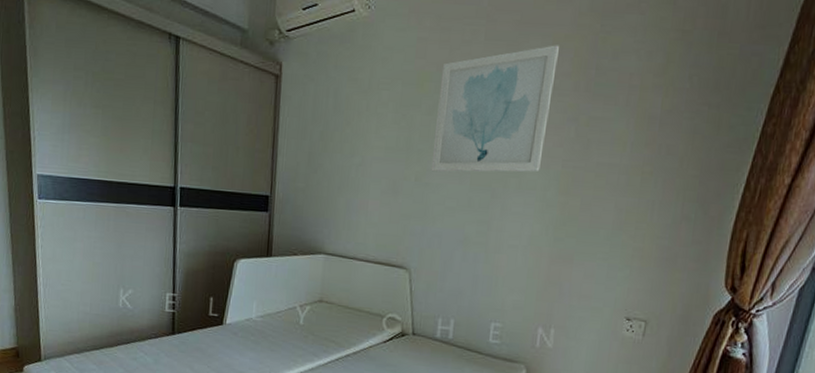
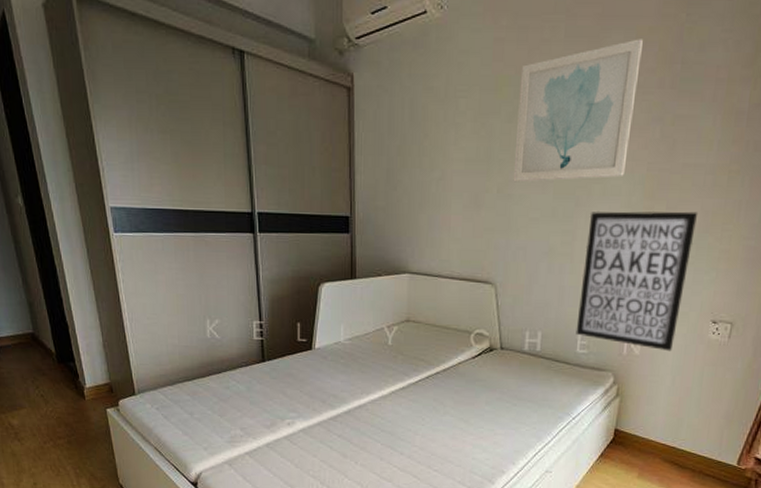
wall art: none [488,204,612,347] -> present [576,211,699,352]

